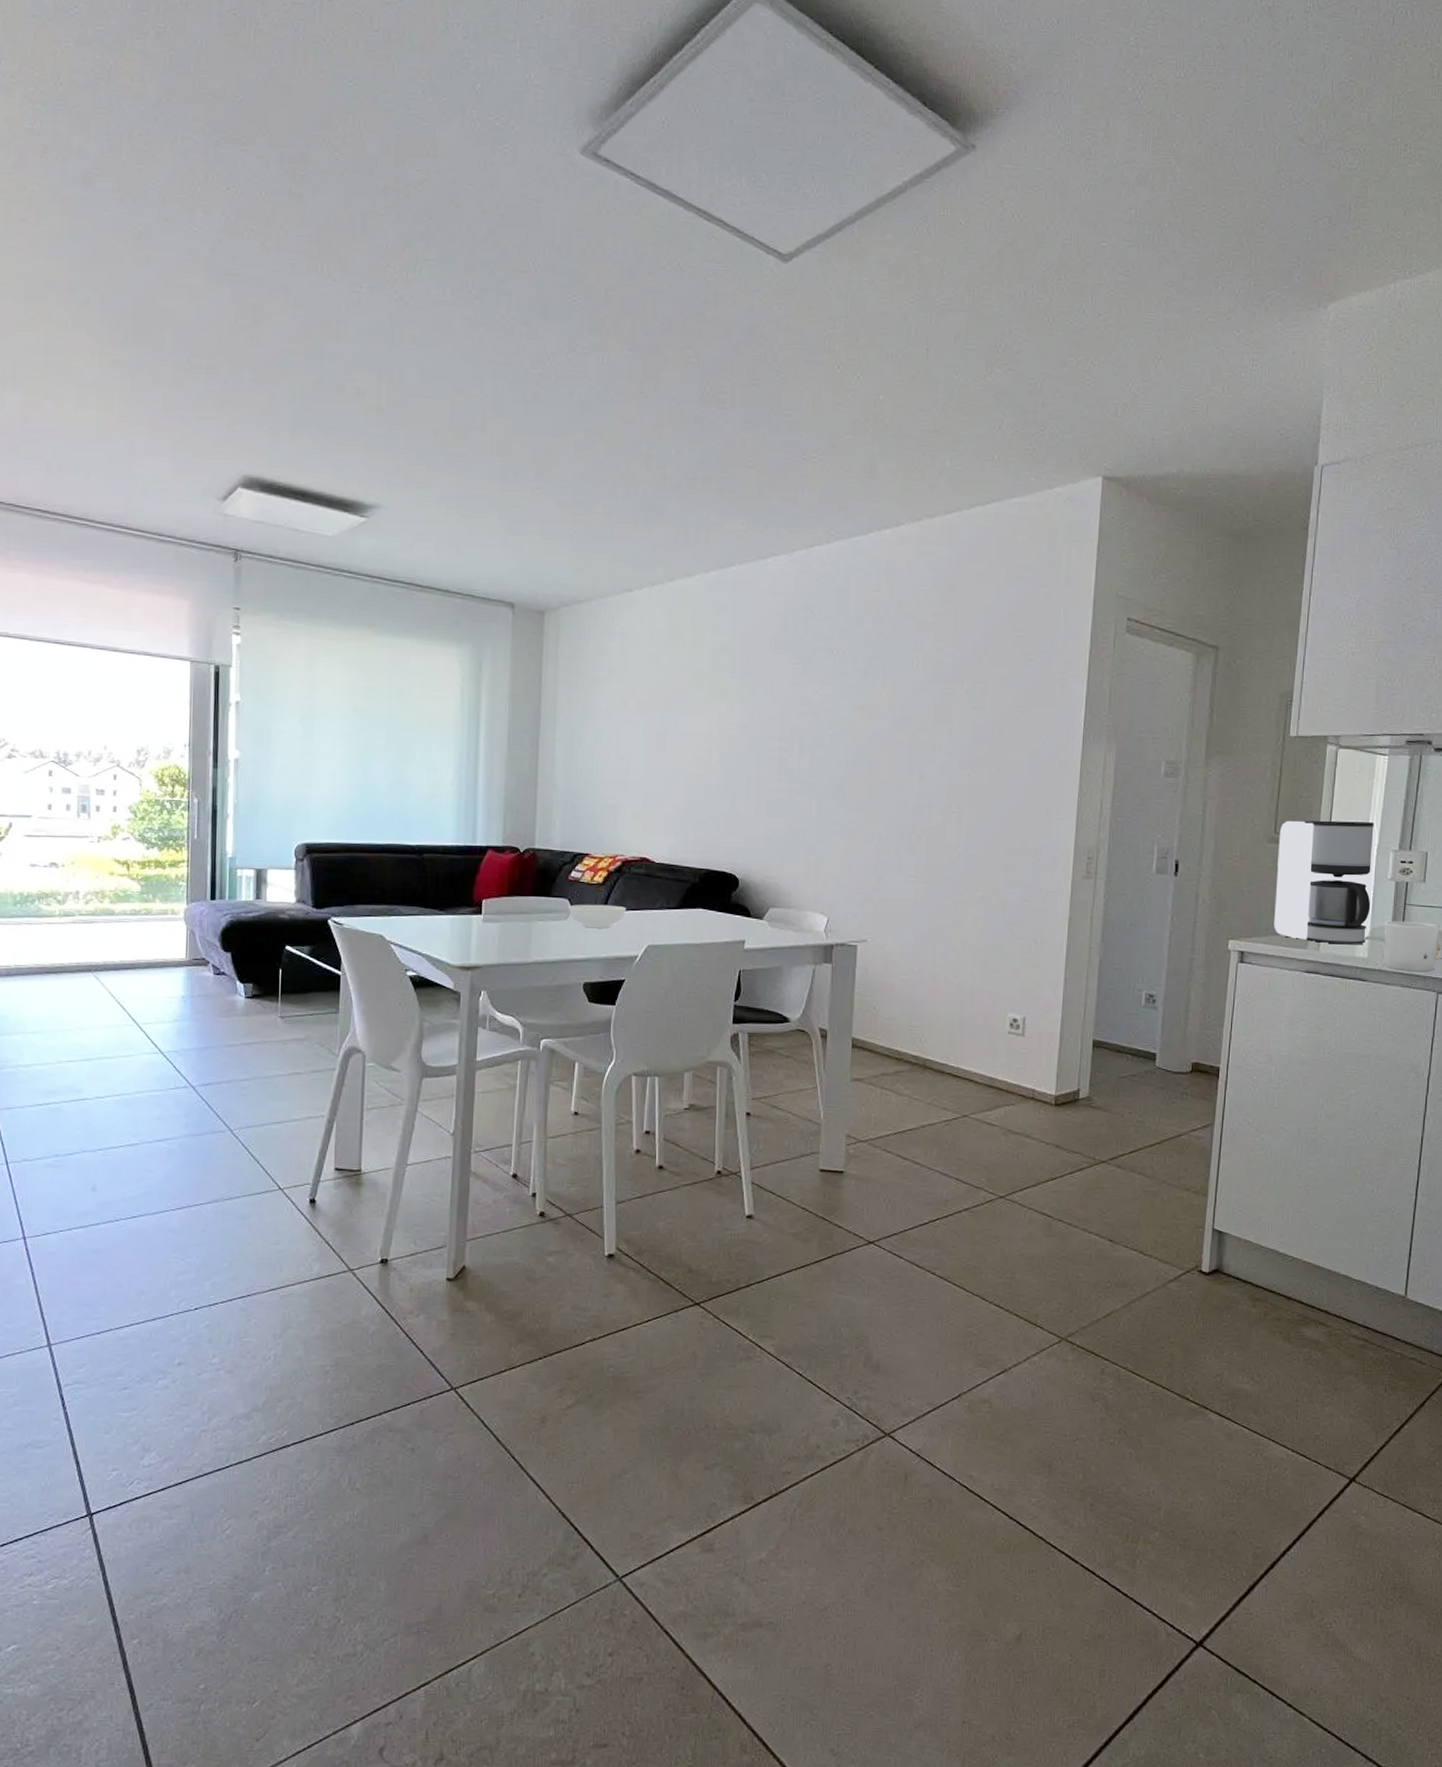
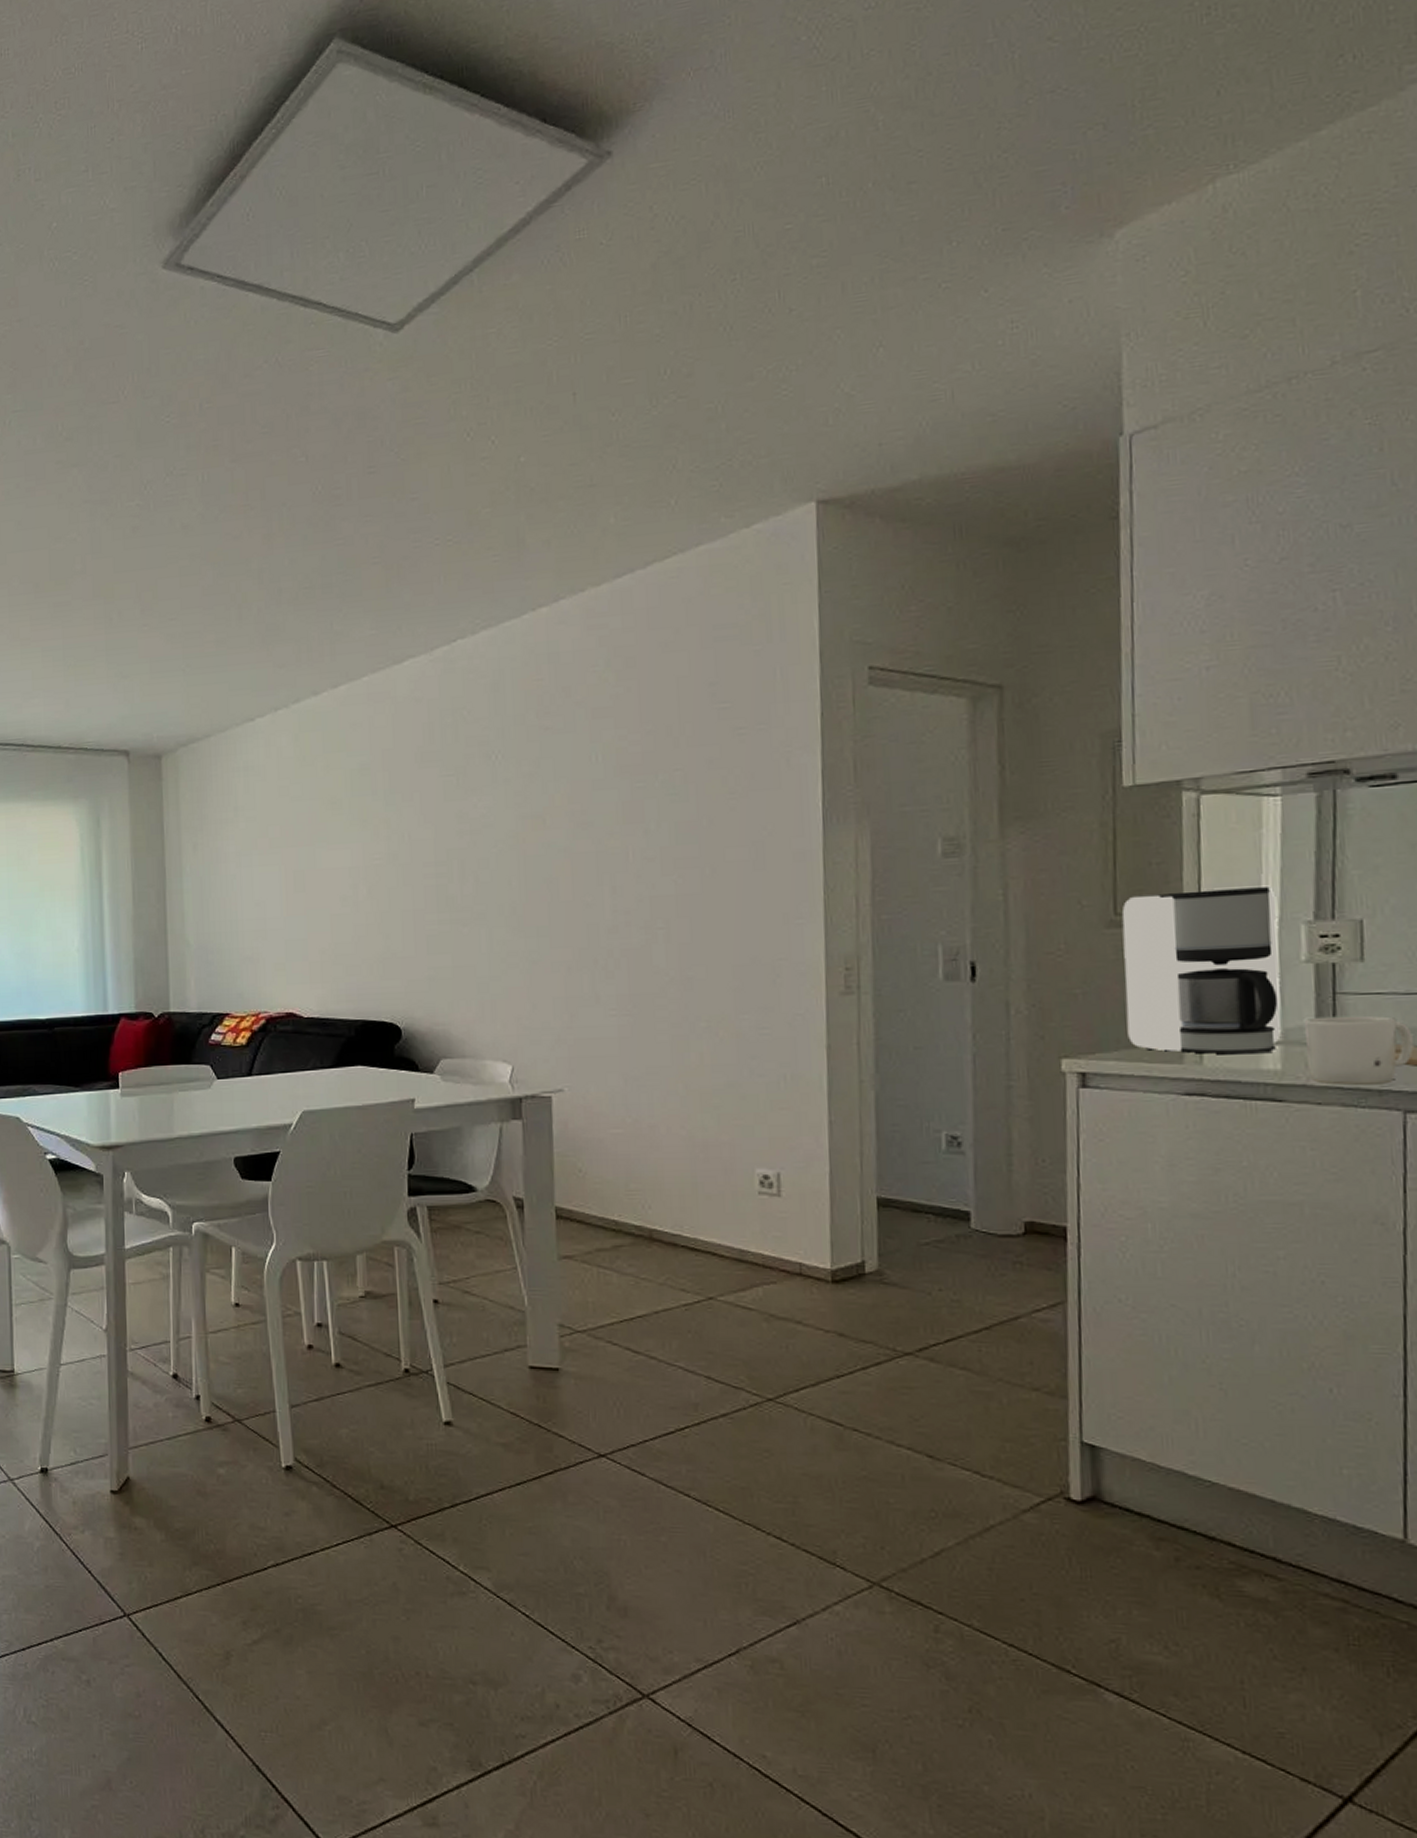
bowl: present [568,904,627,929] -> none [210,1068,276,1096]

